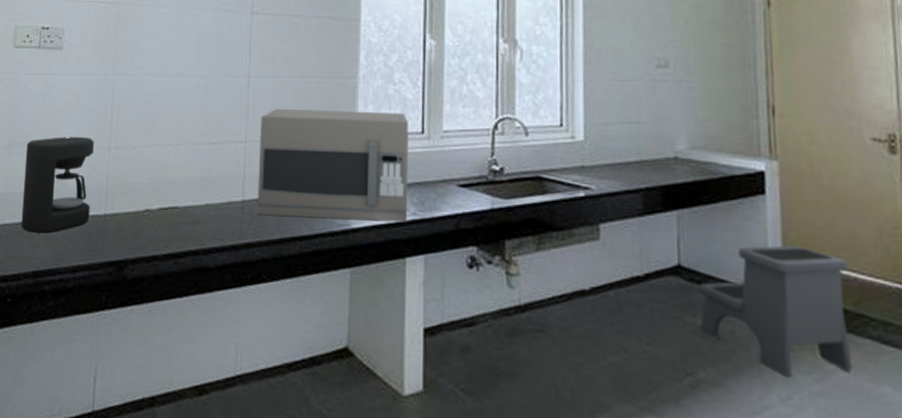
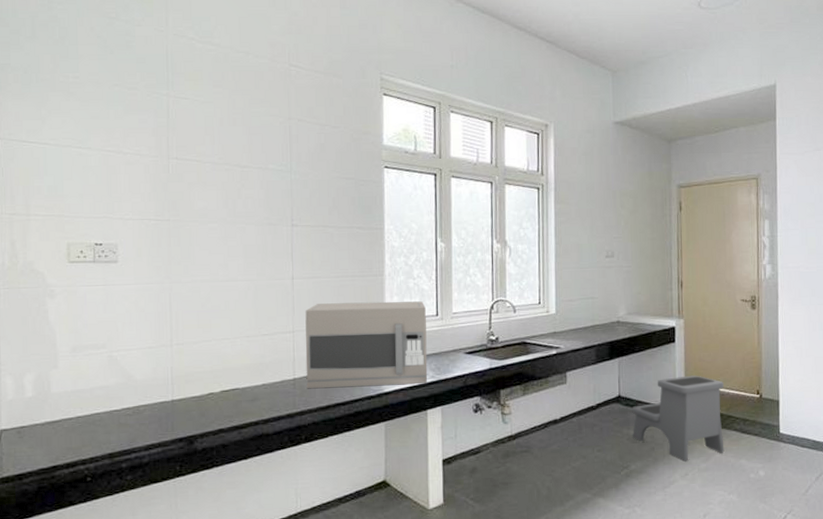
coffee maker: present [21,137,94,233] -> none [91,337,158,422]

